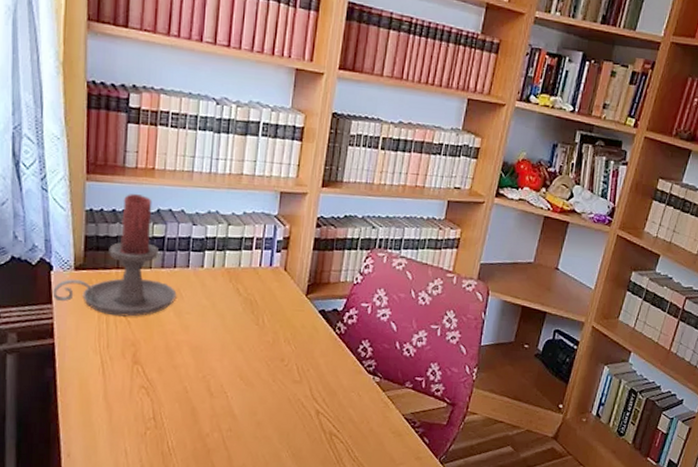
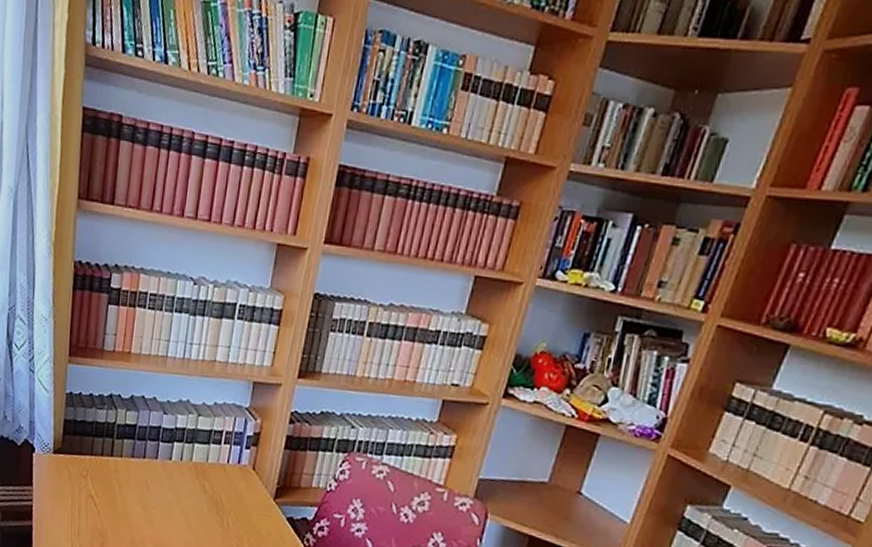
candle holder: present [52,194,177,317] -> none [33,378,145,506]

